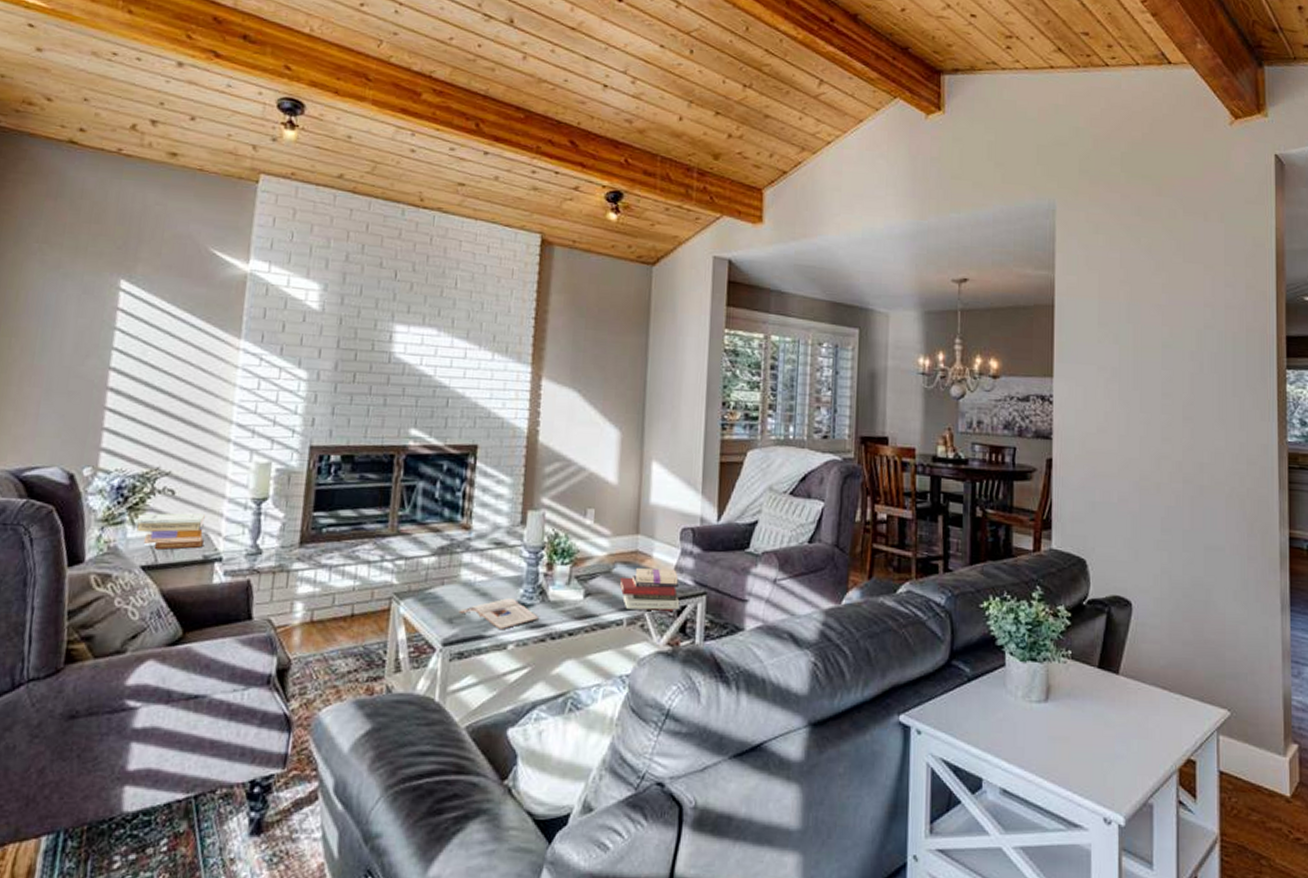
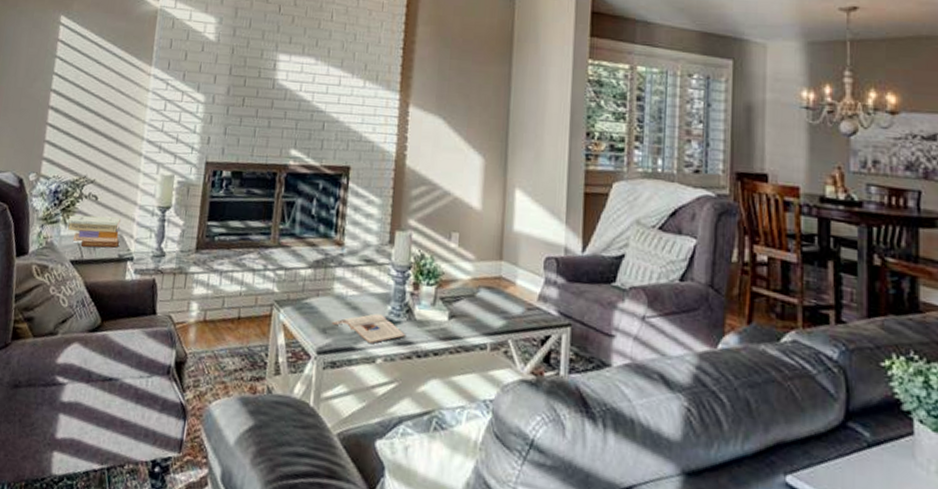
books: present [619,568,680,613] -> none [483,294,544,342]

